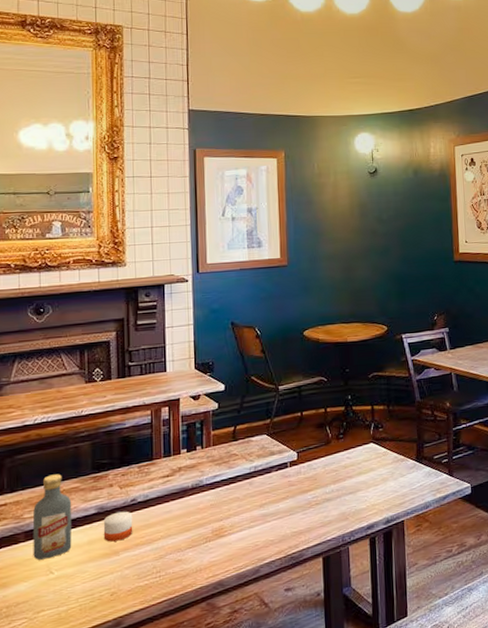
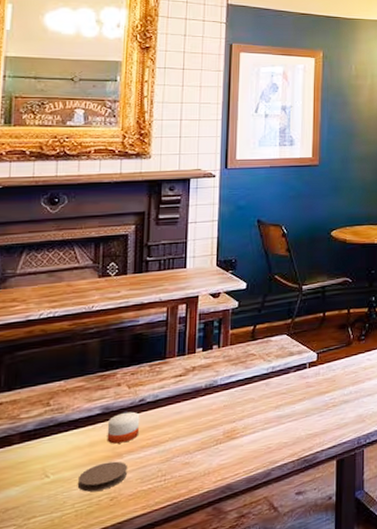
vodka: present [32,474,72,560] -> none [28,372,75,463]
coaster: none [79,558,125,587] -> present [77,461,128,492]

